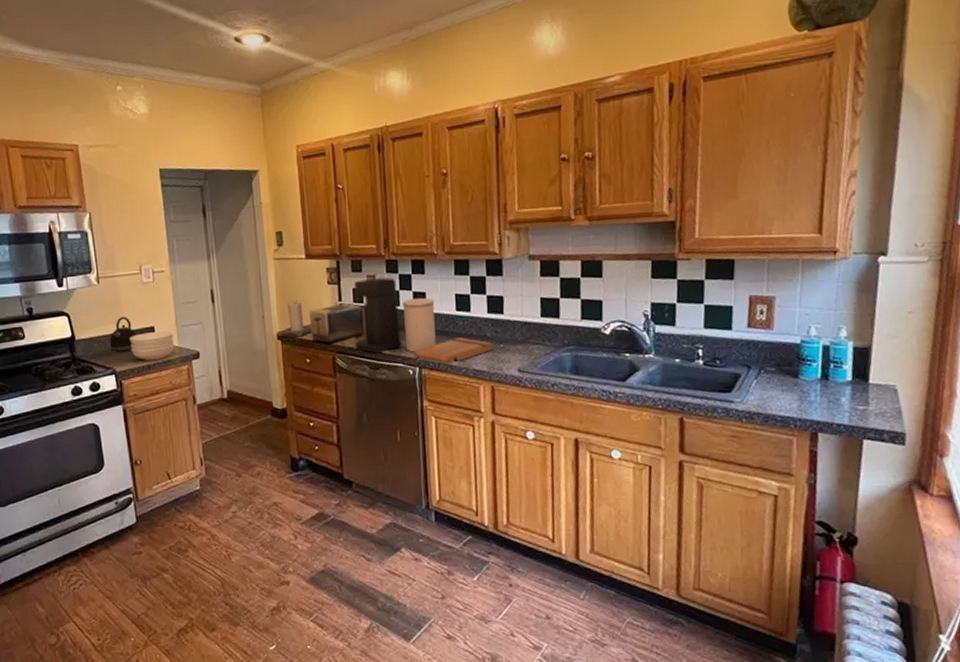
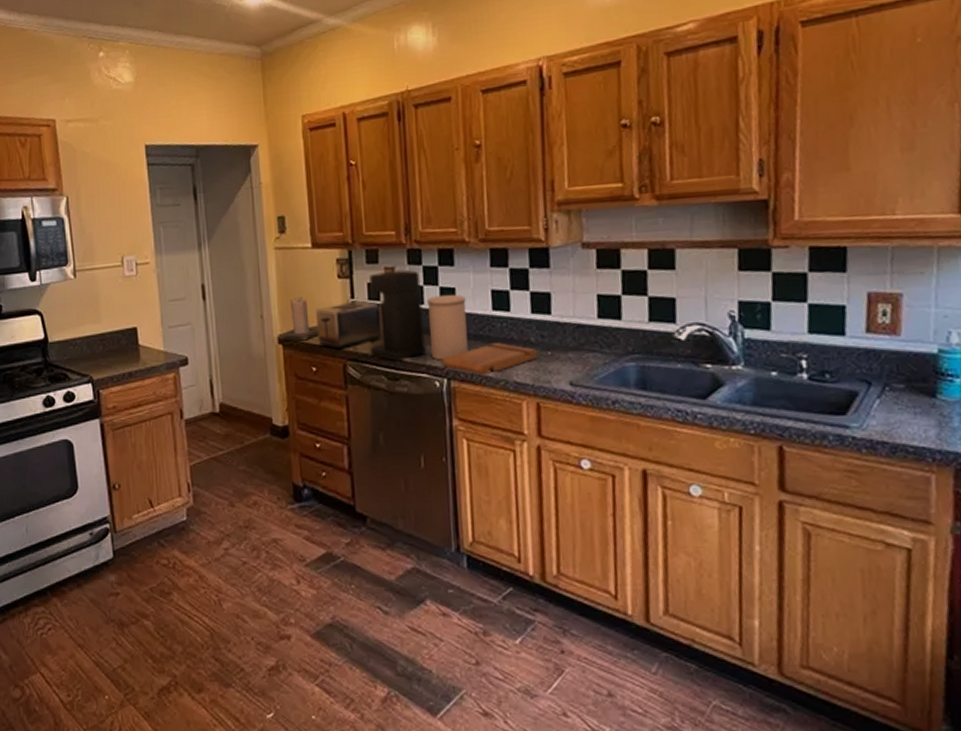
kettle: present [110,317,137,352] -> none [87,316,117,357]
bowl: present [130,331,175,361] -> none [109,333,160,368]

